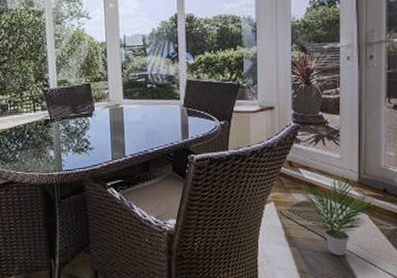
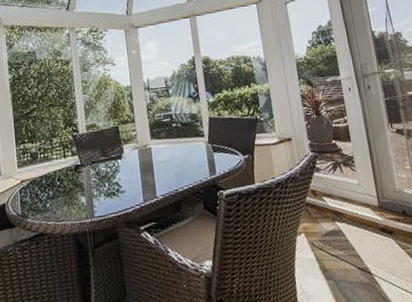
potted plant: present [300,174,374,256] -> none [327,199,397,285]

